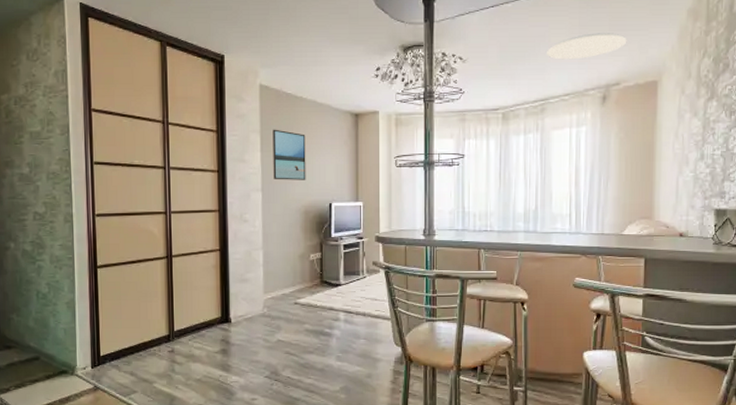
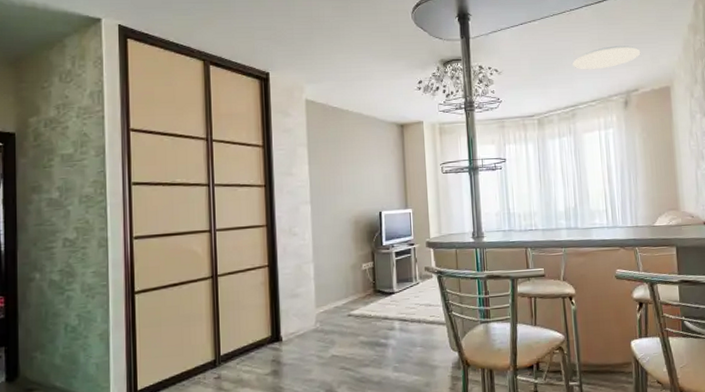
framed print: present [273,129,306,180] -> none [320,142,355,192]

